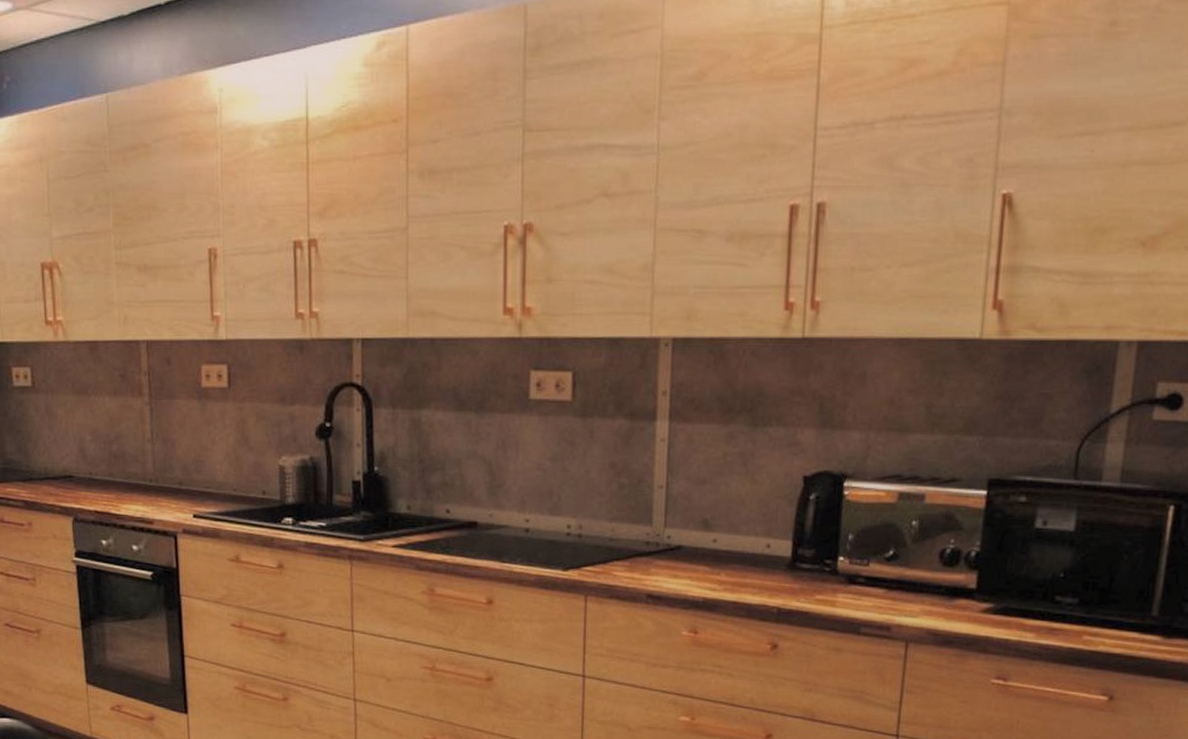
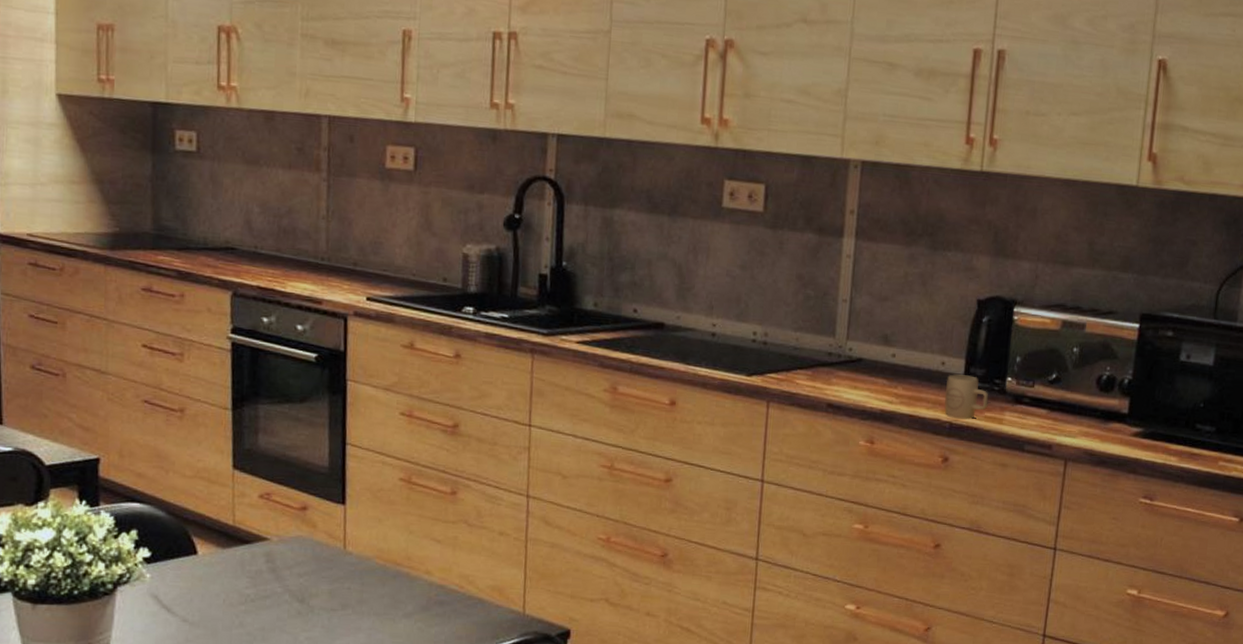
mug: none [771,557,820,604] -> present [944,374,989,420]

